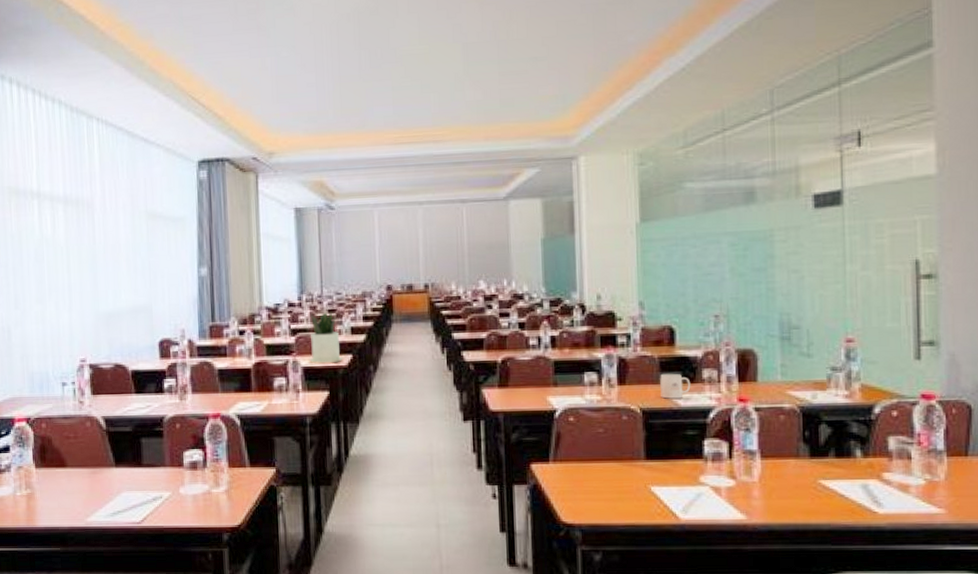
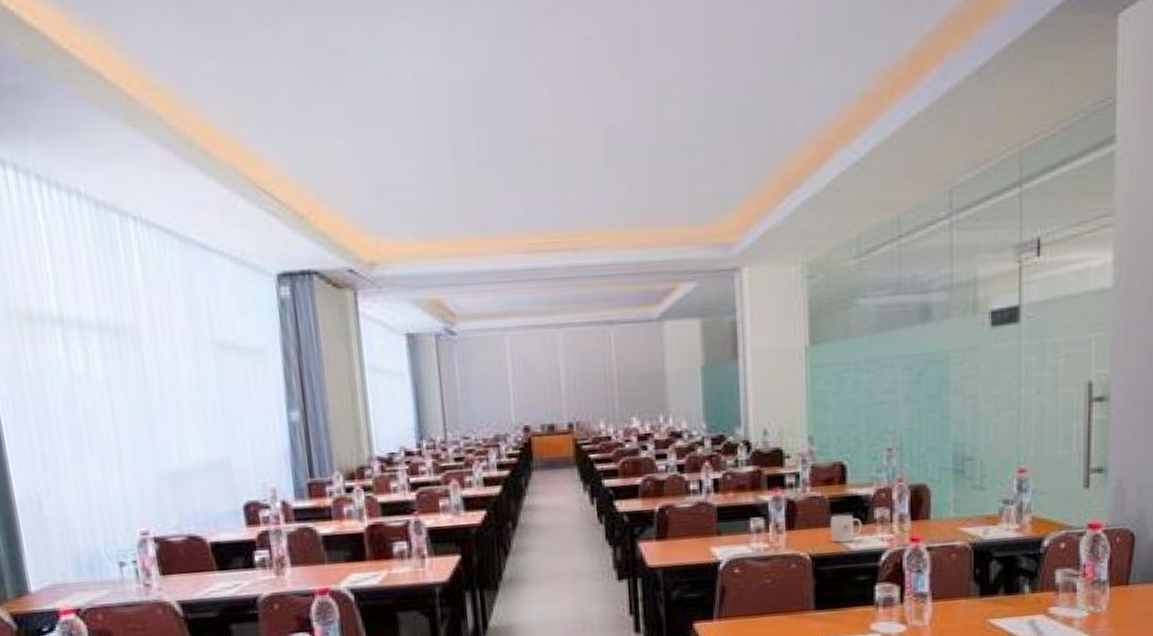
planter: present [309,312,343,365] -> none [432,460,476,524]

